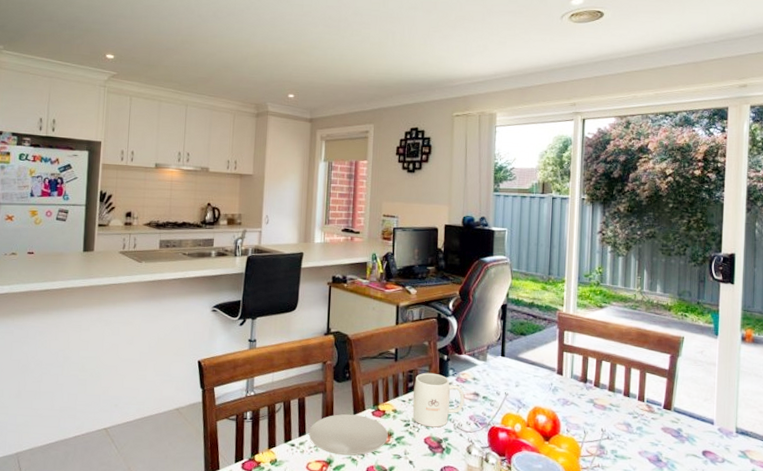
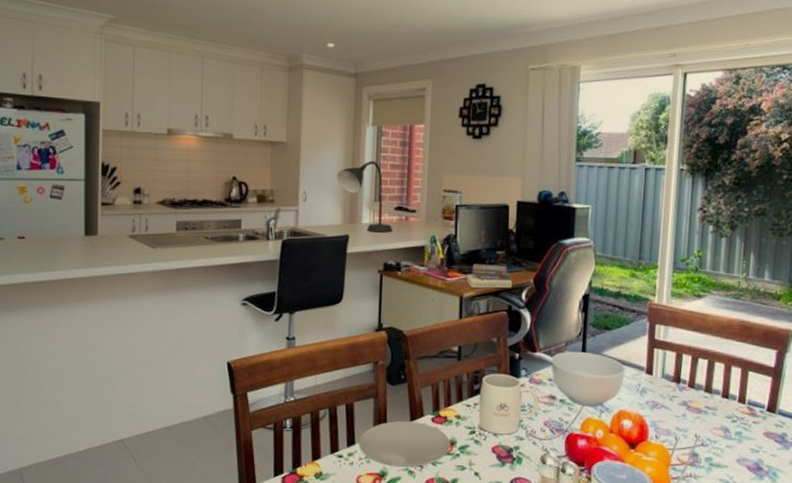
desk lamp: none [294,190,341,251] -> present [336,160,393,233]
books: none [402,277,442,299] -> present [466,264,513,289]
bowl: none [475,354,540,403] -> present [551,351,626,407]

